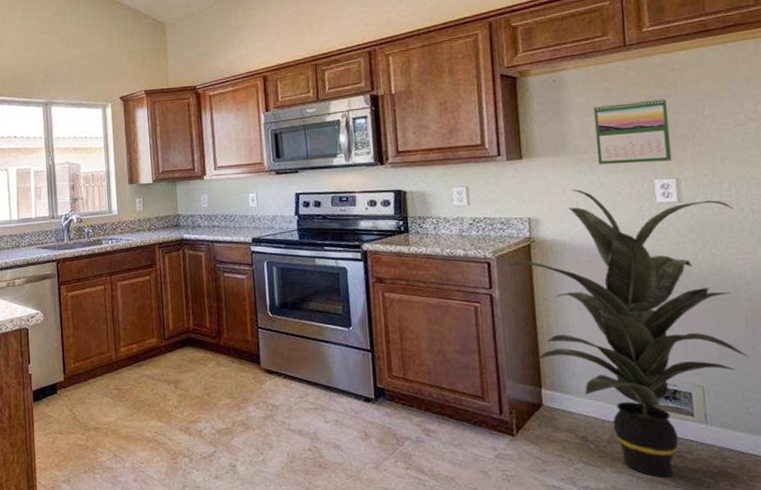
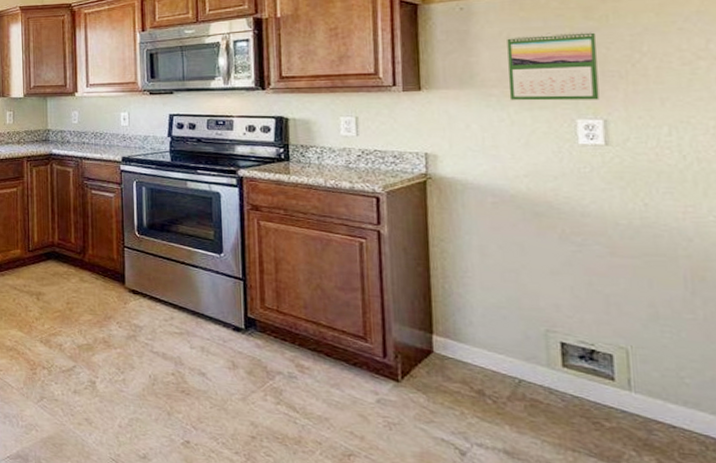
indoor plant: present [506,189,749,477] -> none [397,125,686,444]

